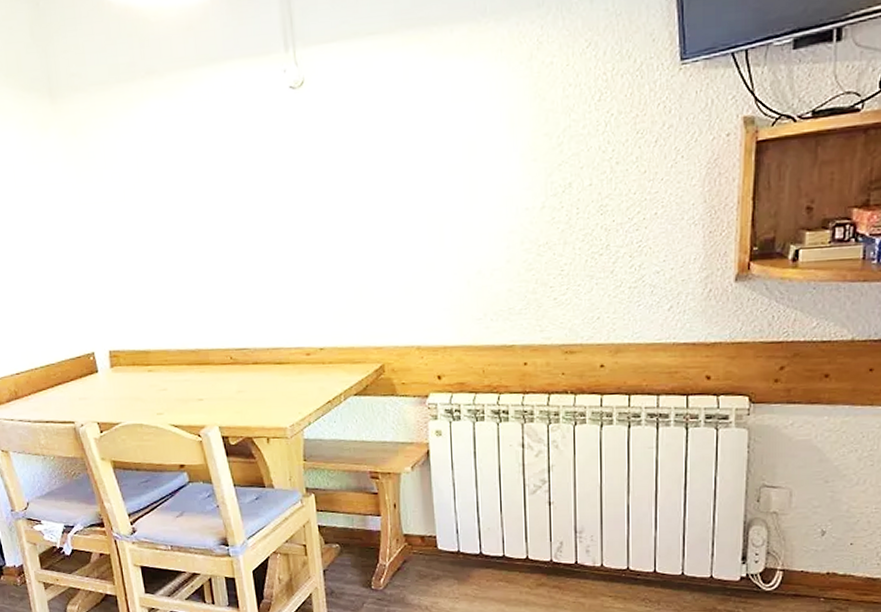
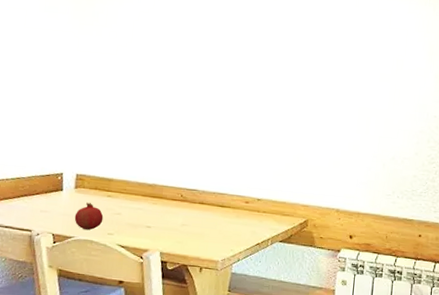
fruit: none [117,381,149,413] -> present [74,201,104,230]

